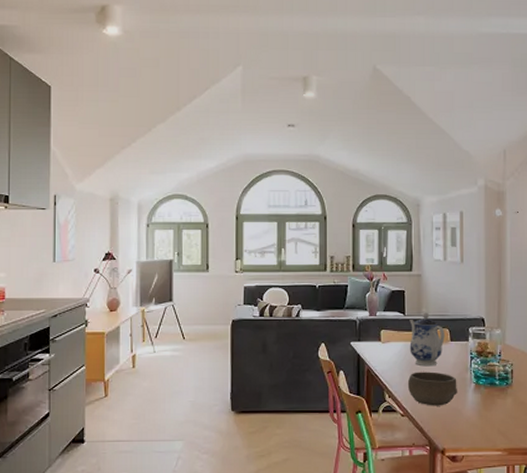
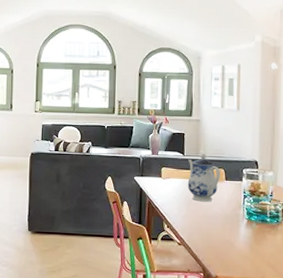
bowl: present [407,371,457,406] -> none [184,206,231,238]

